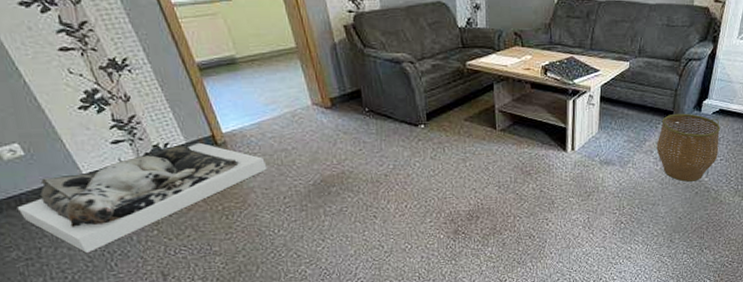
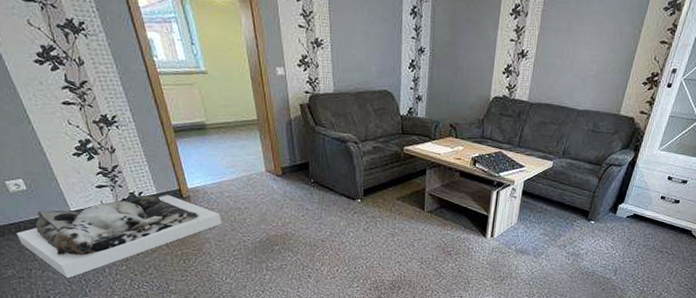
basket: present [656,113,721,182] -> none [569,213,633,278]

